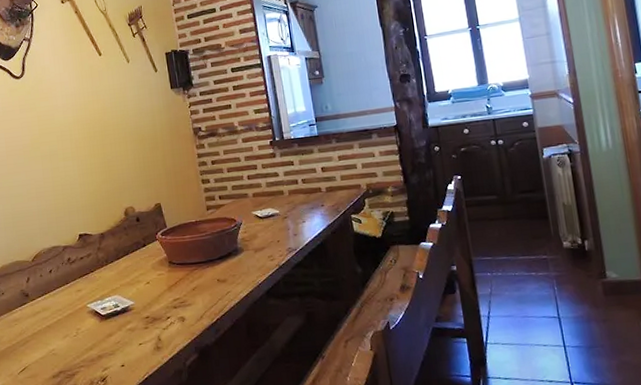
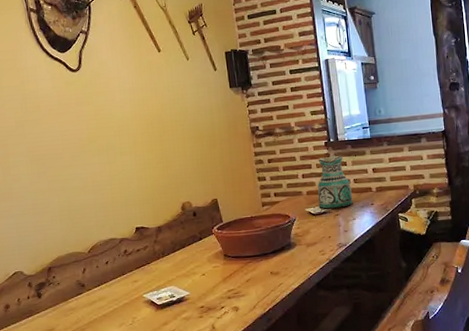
ceramic pitcher: none [263,154,302,212] -> present [317,154,353,209]

